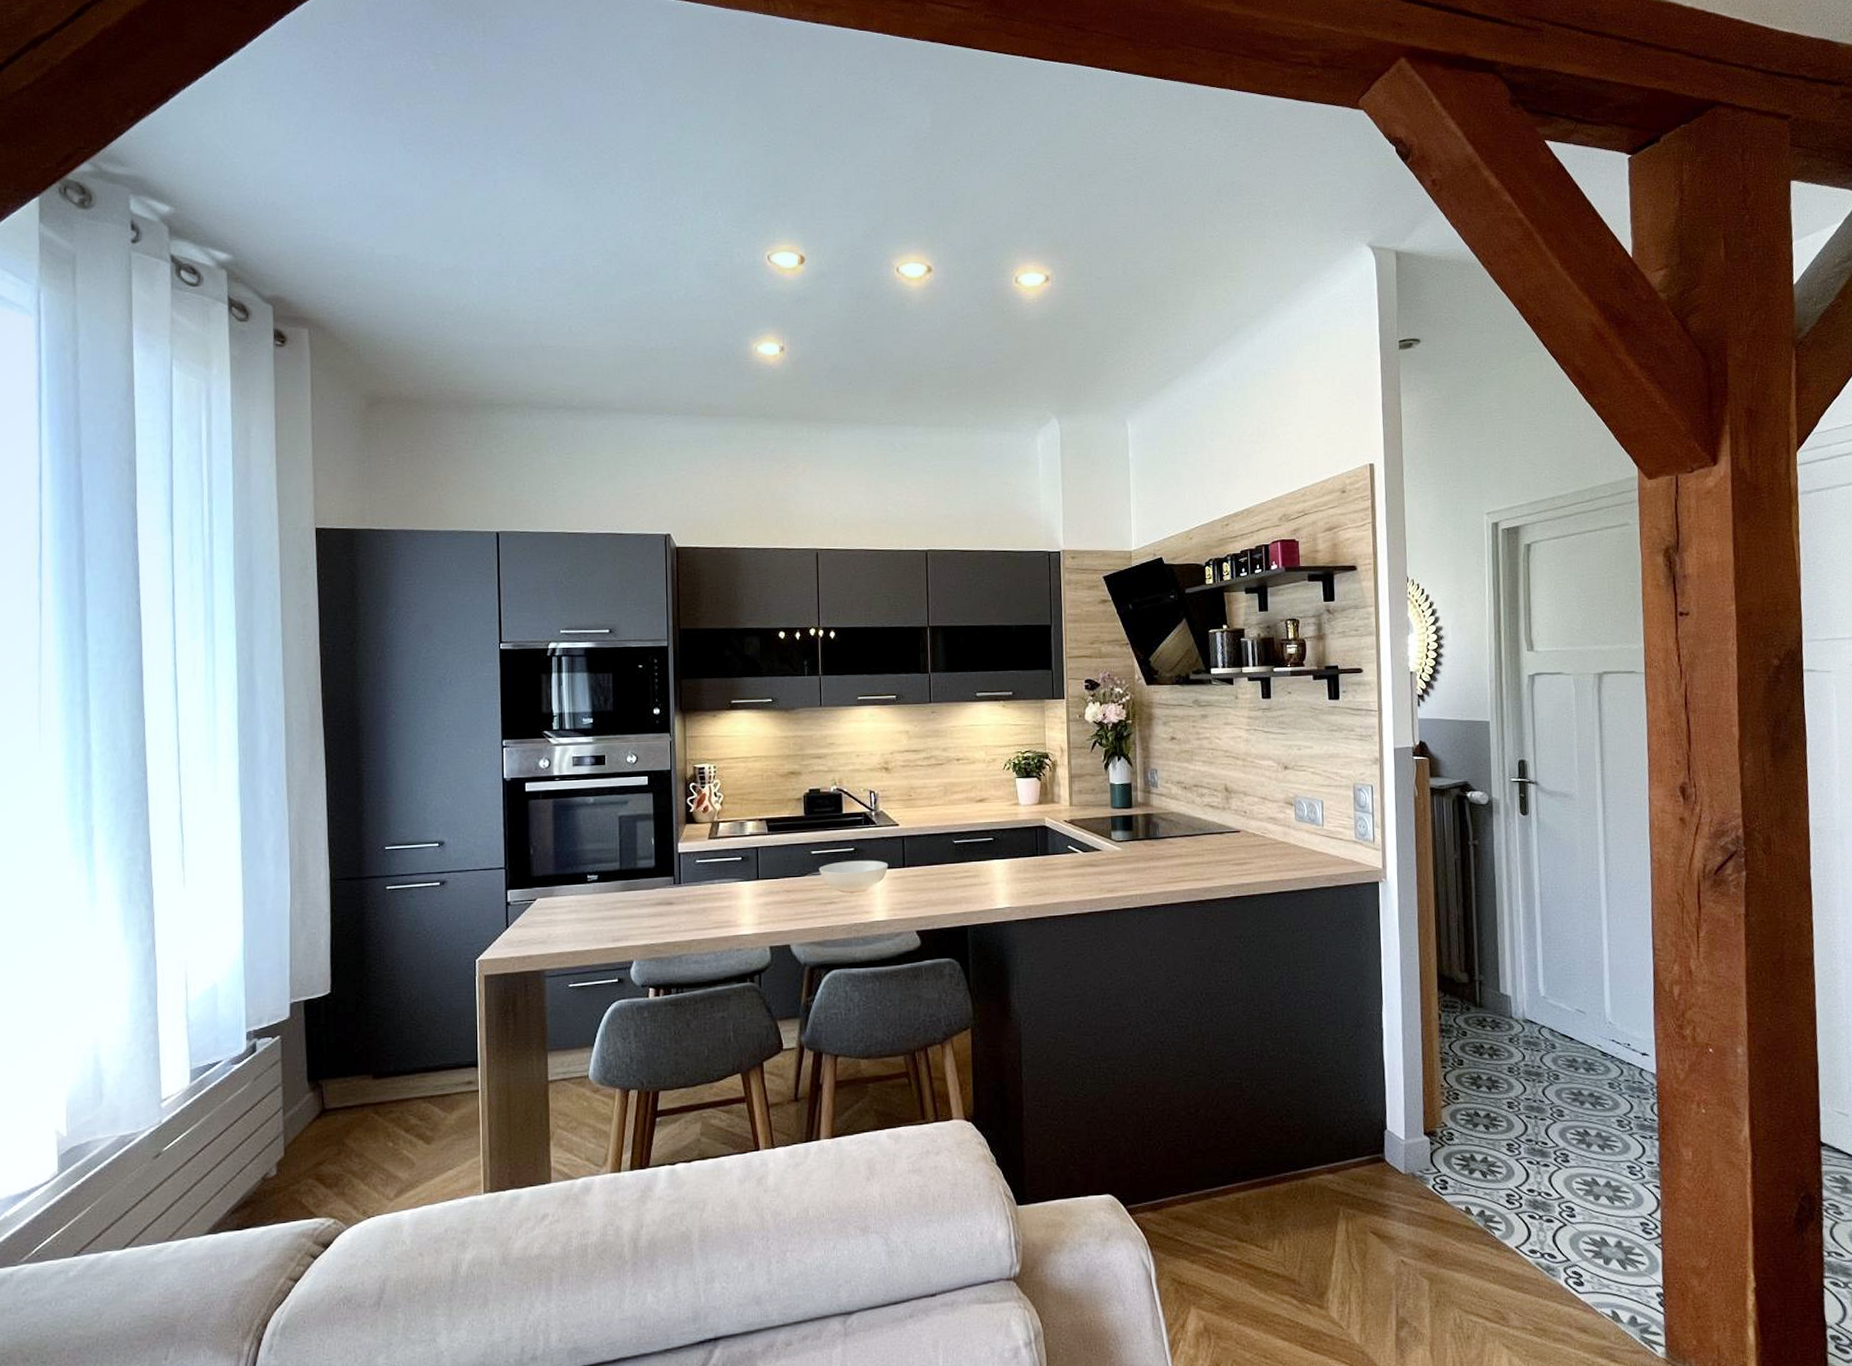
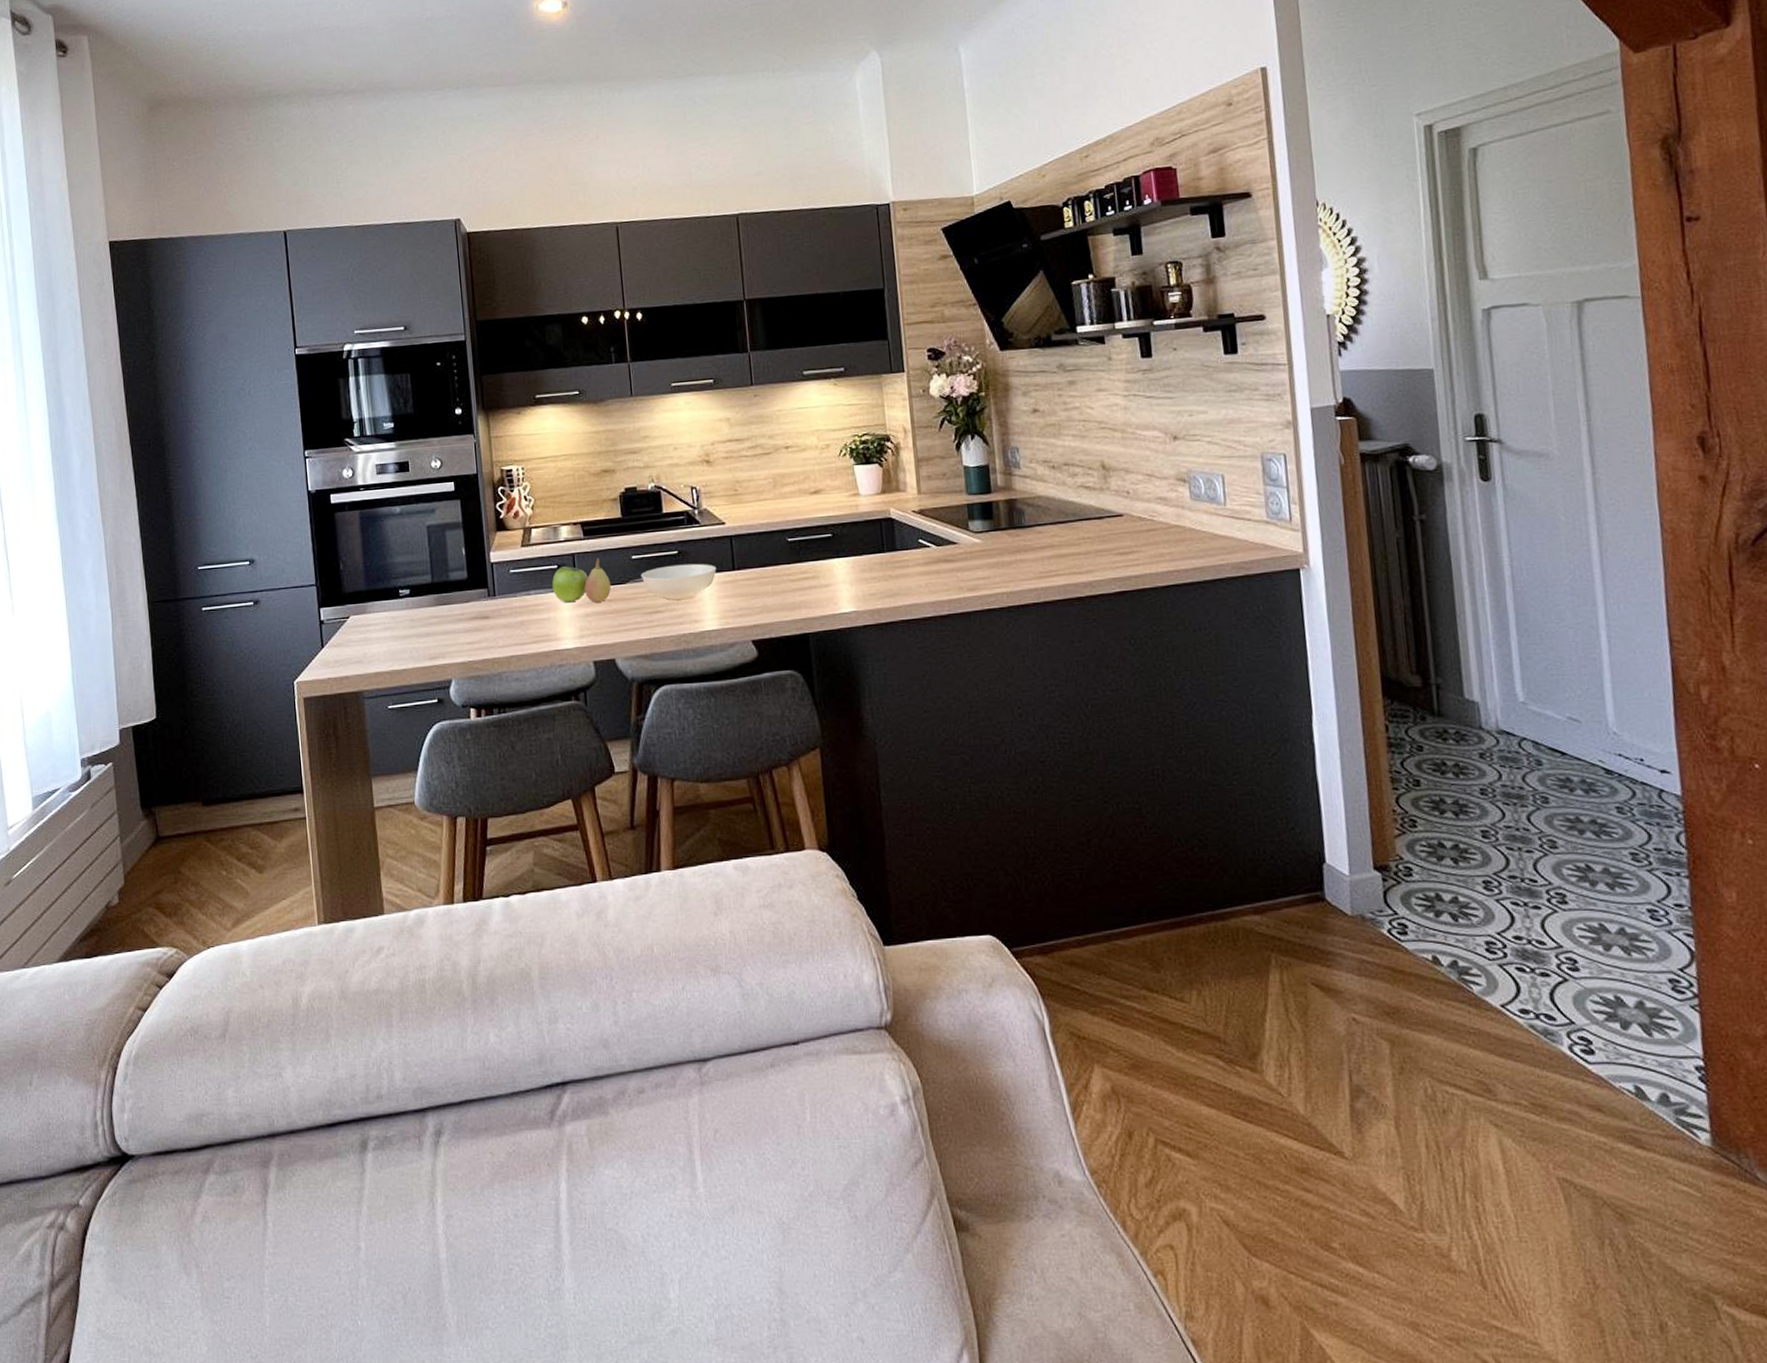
fruit: none [735,858,771,892] -> present [551,566,589,603]
fruit: none [766,851,790,893] -> present [584,557,611,602]

